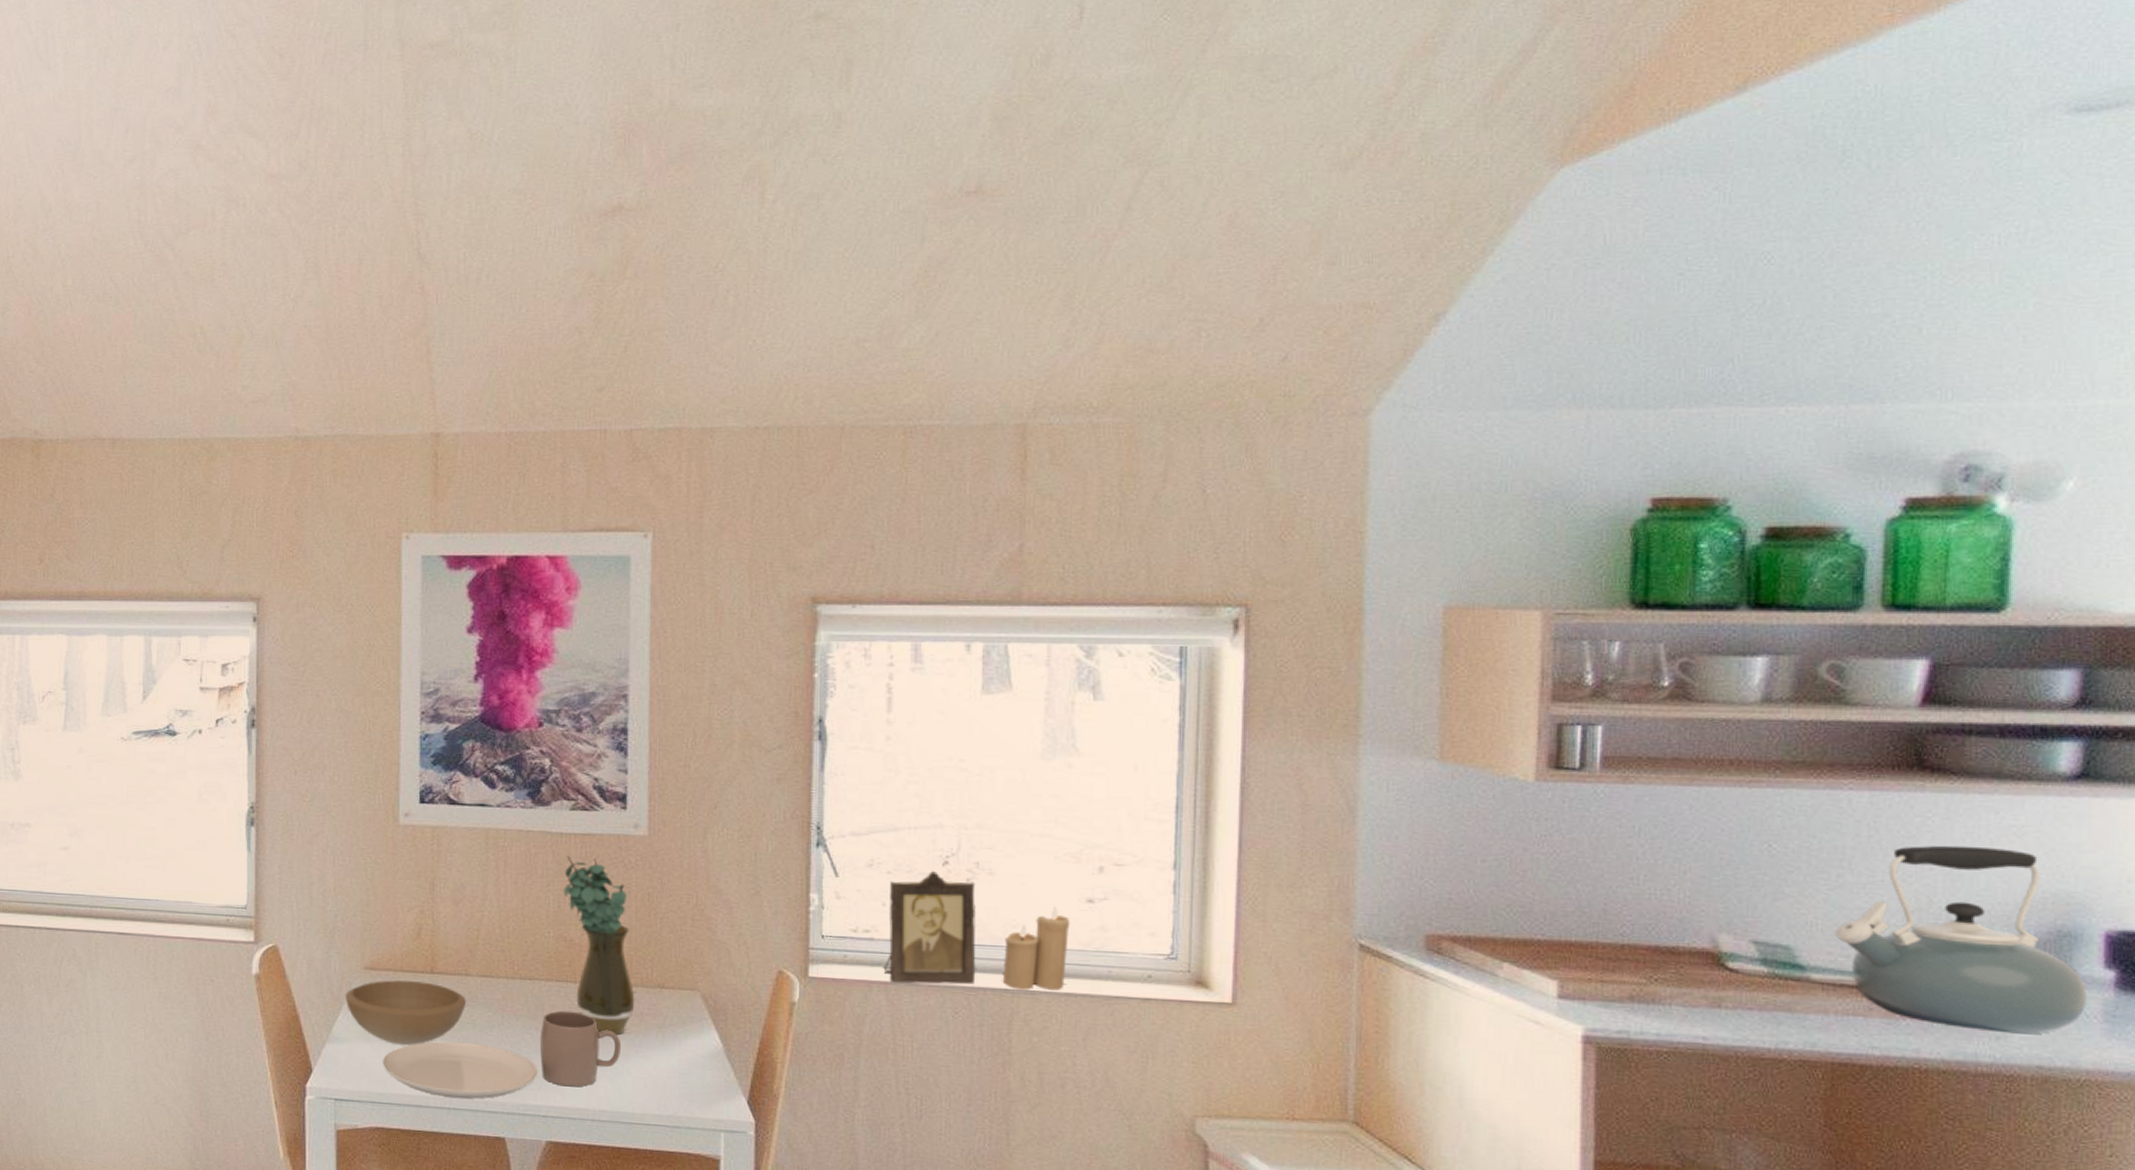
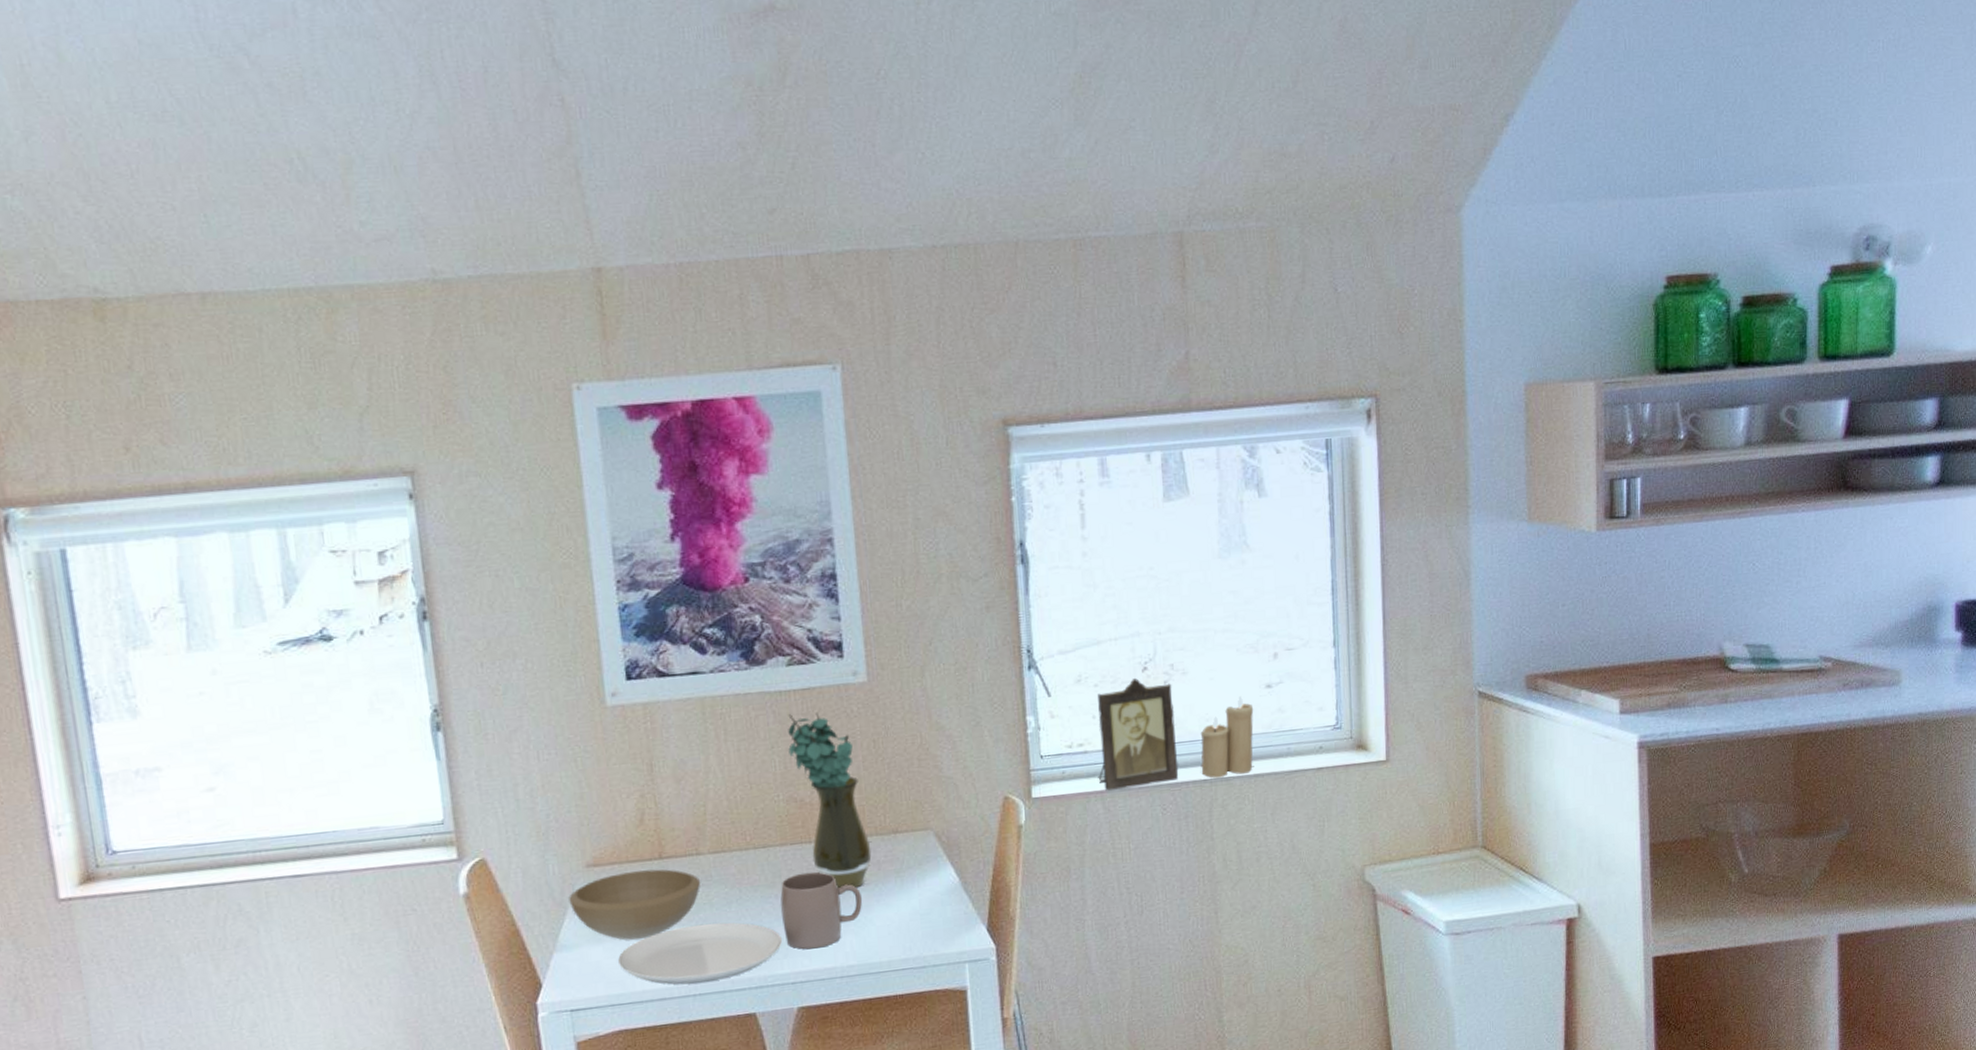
kettle: present [1834,845,2086,1035] -> none [1796,546,1945,692]

